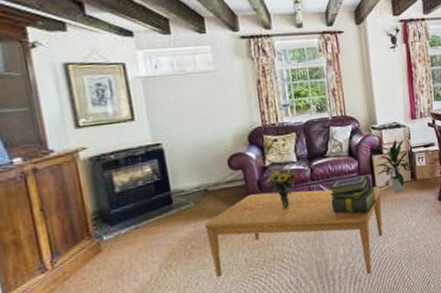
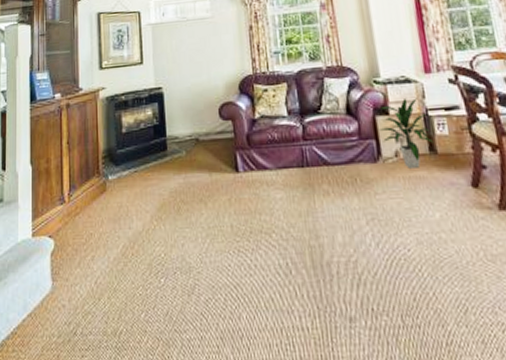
coffee table: present [204,186,383,276] -> none [194,148,393,278]
bouquet: present [266,166,300,209] -> none [255,121,291,171]
stack of books: present [329,175,378,214] -> none [324,140,385,190]

